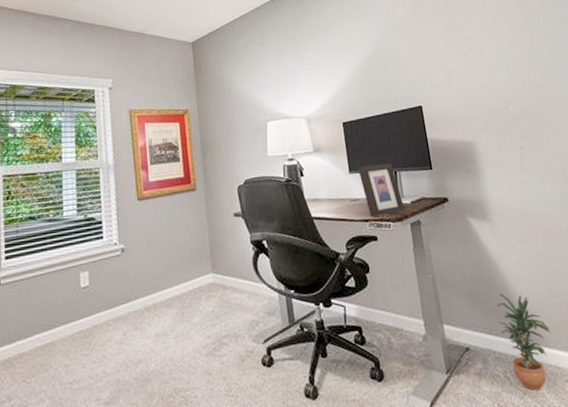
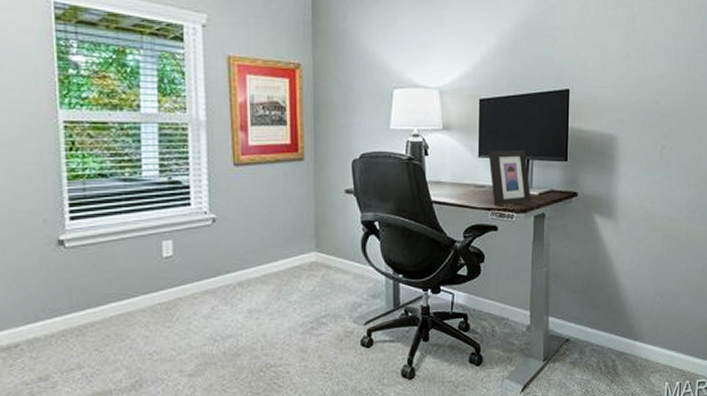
potted plant: present [497,293,551,391] -> none [602,291,649,379]

